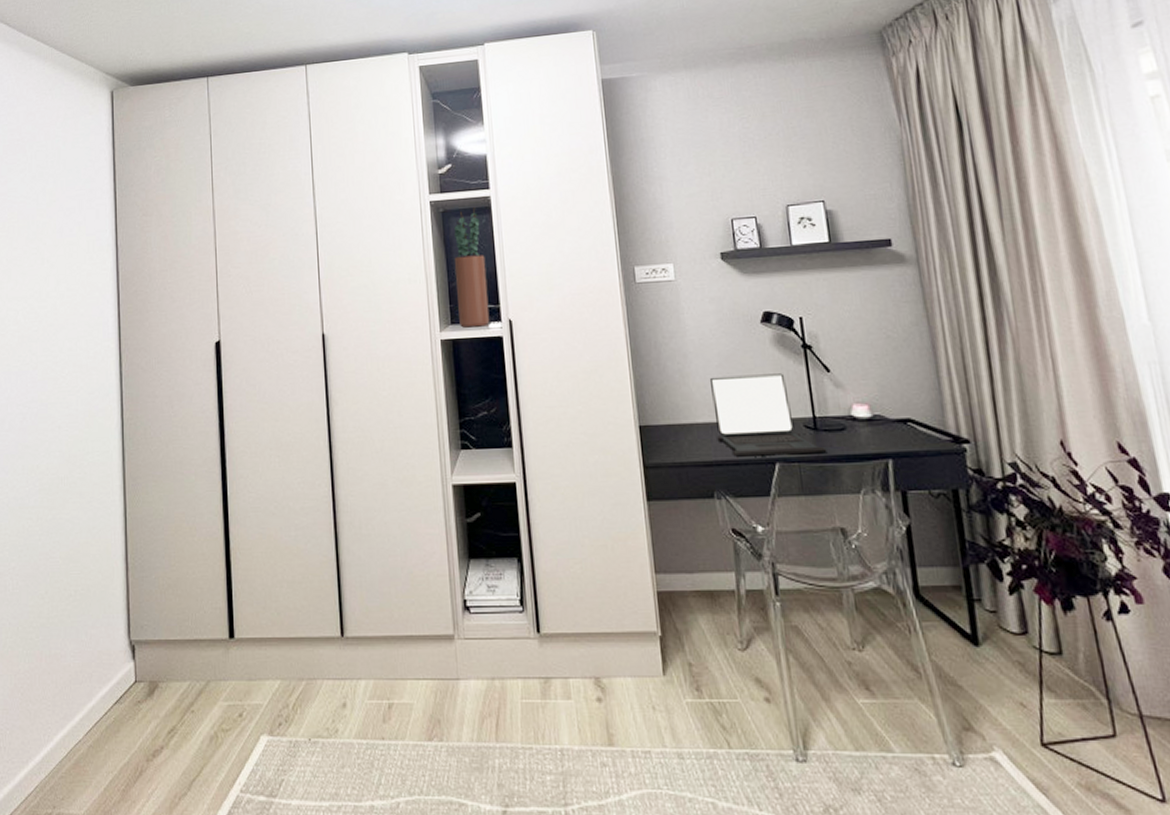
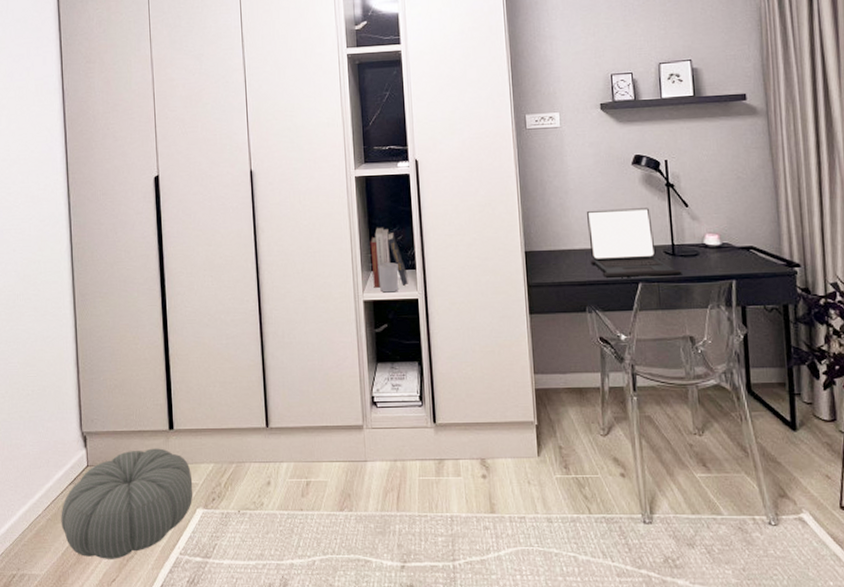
pouf: none [104,661,257,797] -> present [61,448,193,559]
vase: present [453,207,490,328] -> none [367,60,399,166]
books: none [459,398,504,470] -> present [370,227,408,288]
candle holder: none [468,439,493,475] -> present [377,262,399,293]

